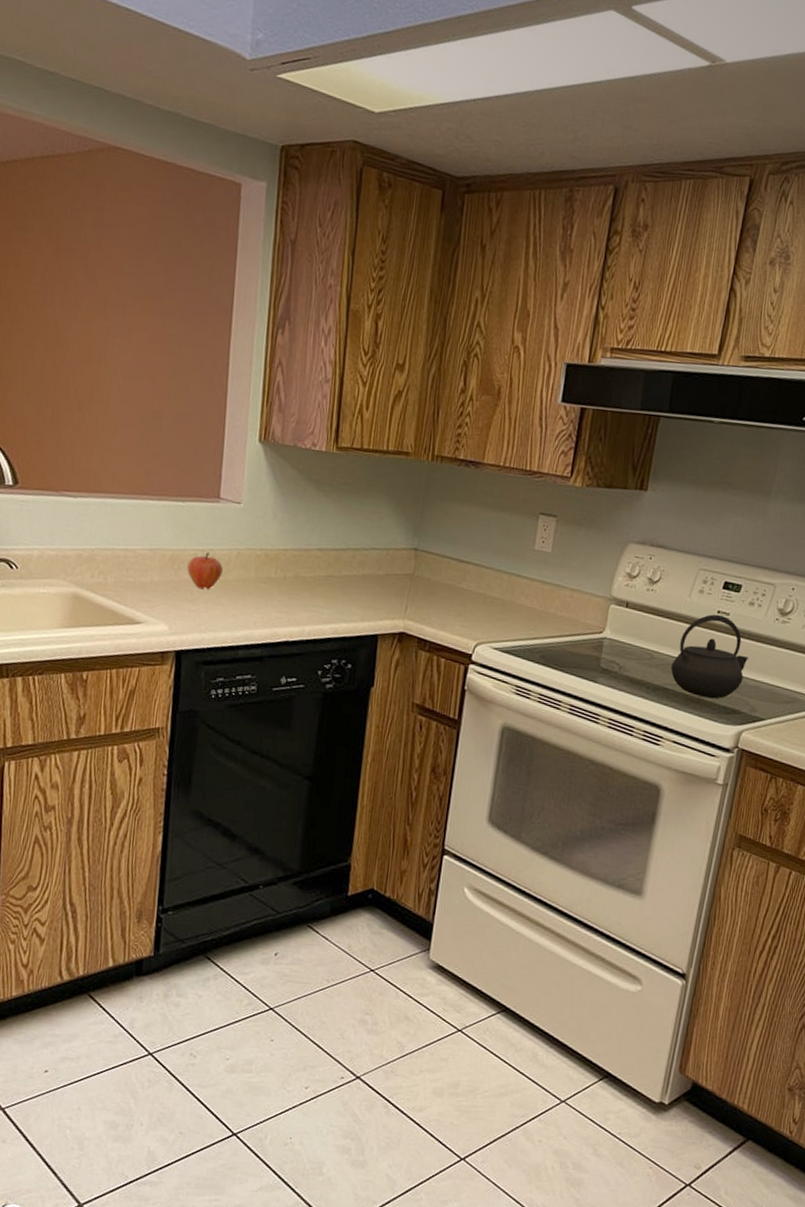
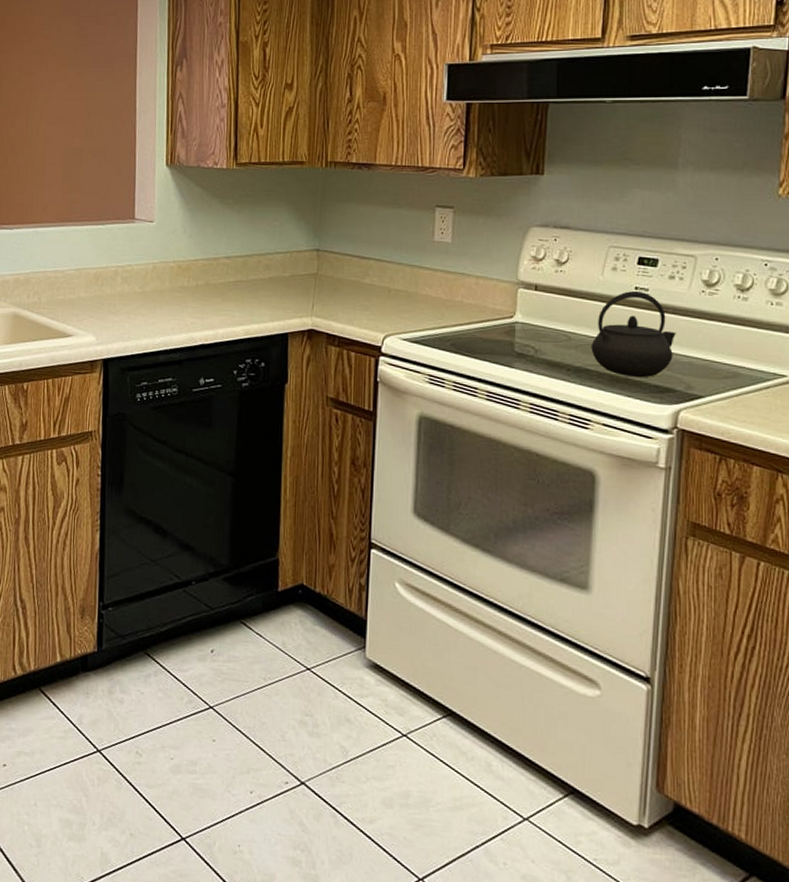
fruit: present [187,552,223,590] -> none [109,268,141,302]

